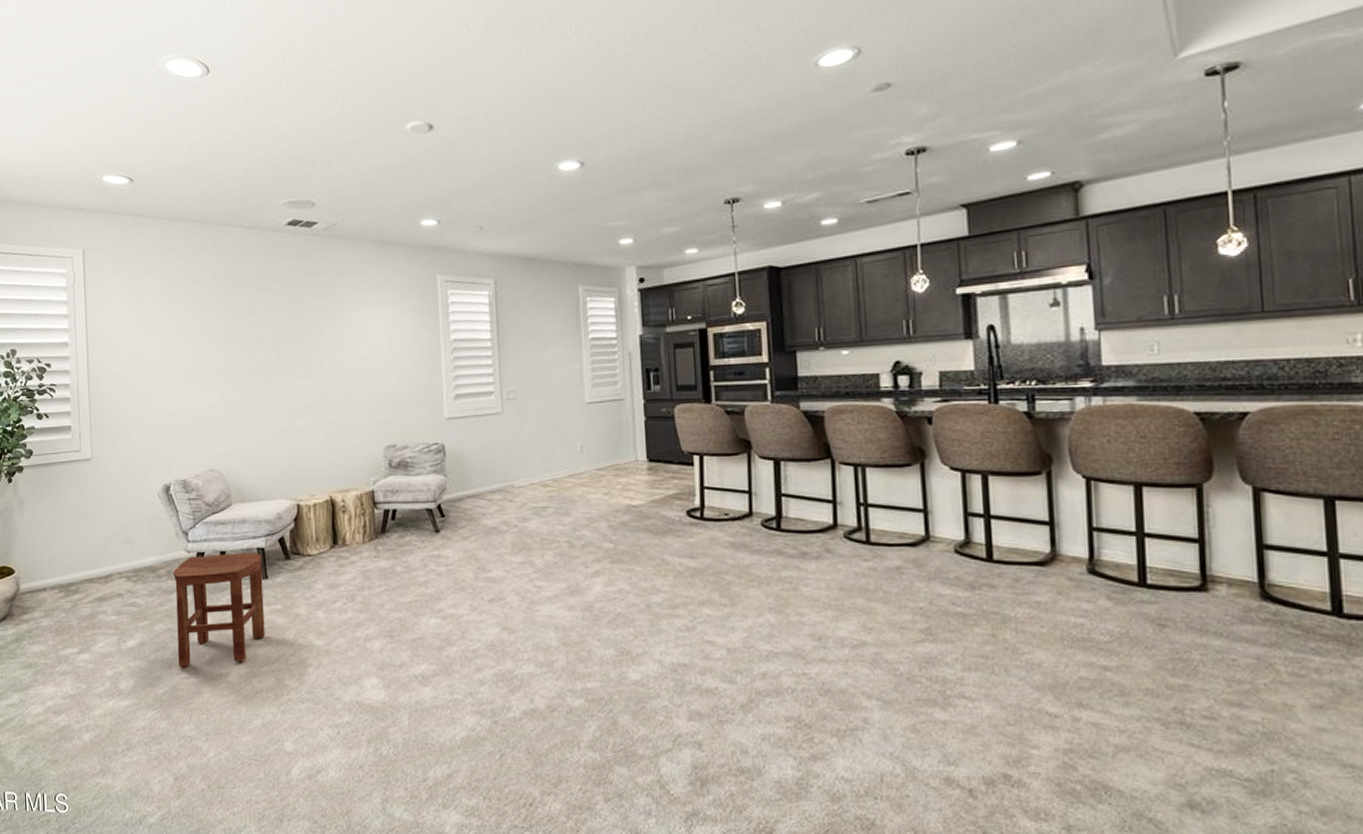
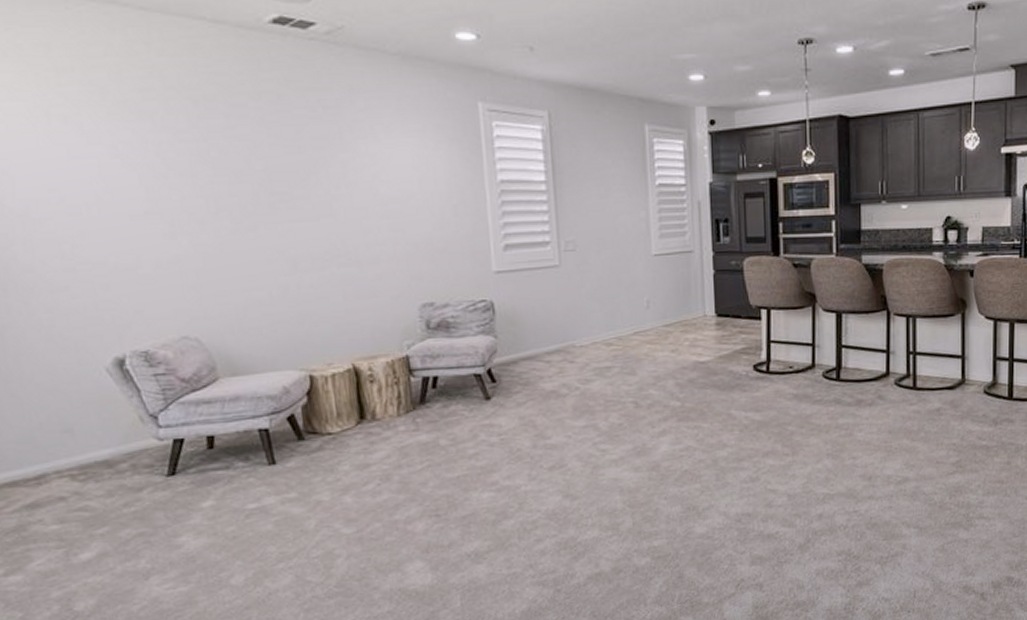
stool: present [172,552,265,668] -> none [139,434,277,577]

